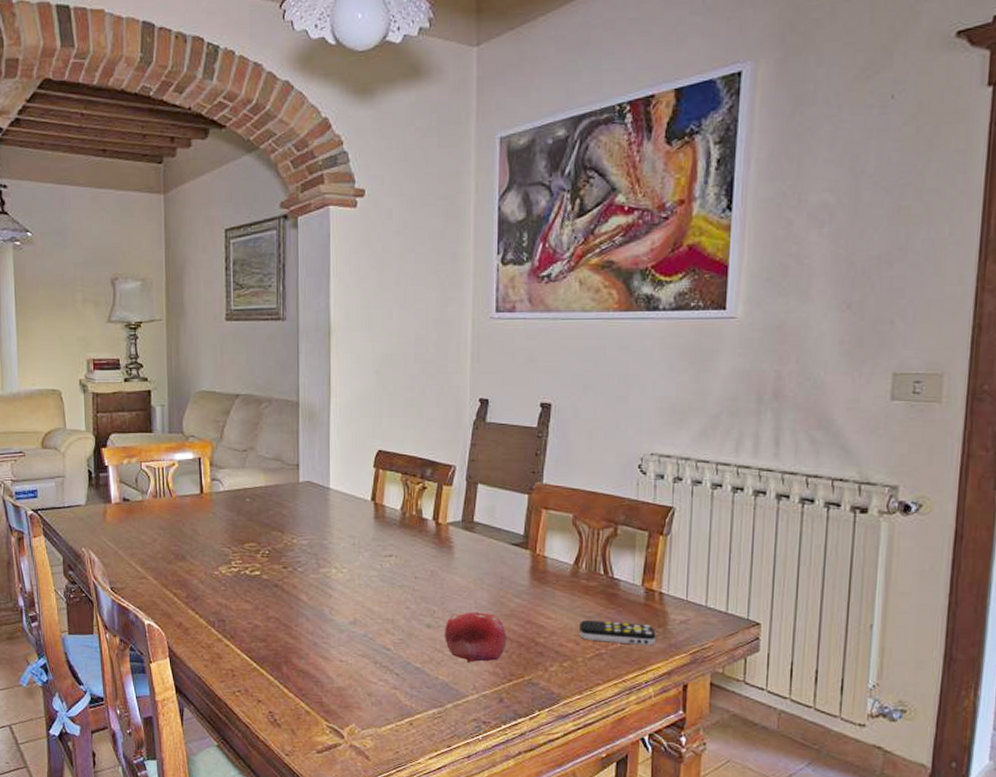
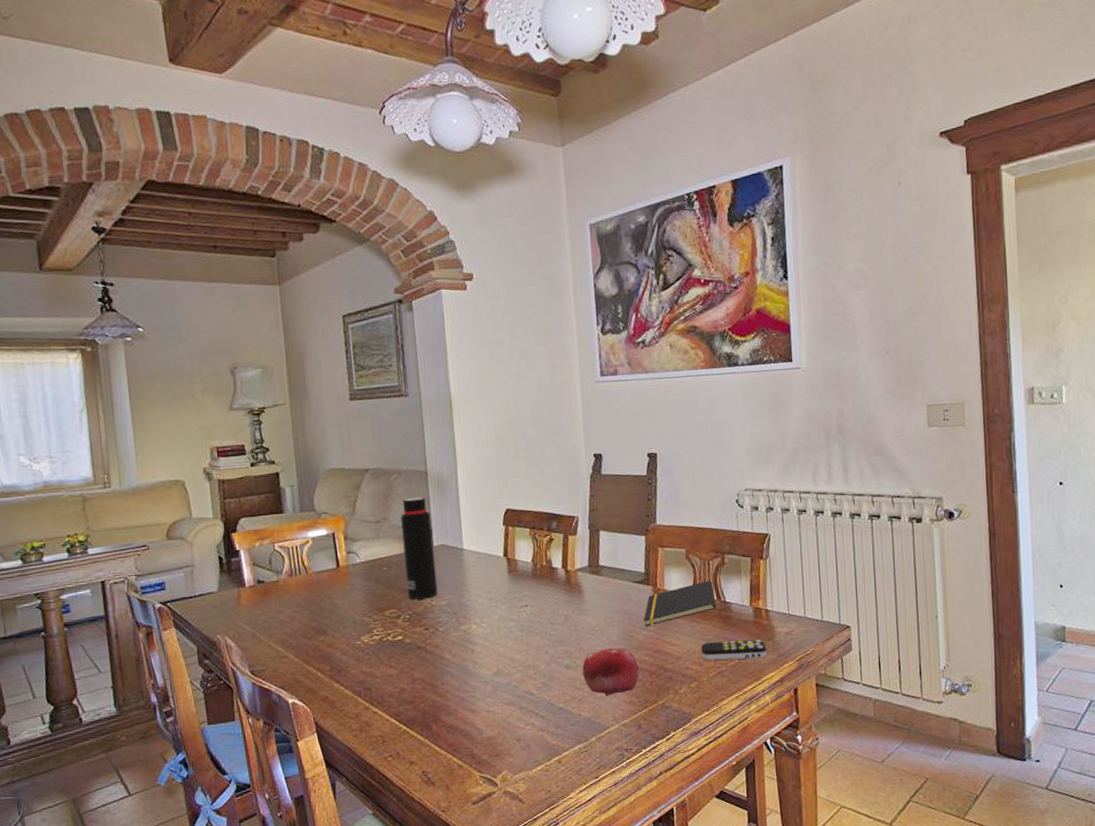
water bottle: none [268,428,300,536] -> present [401,497,438,600]
notepad: none [517,551,602,595] -> present [643,580,716,627]

